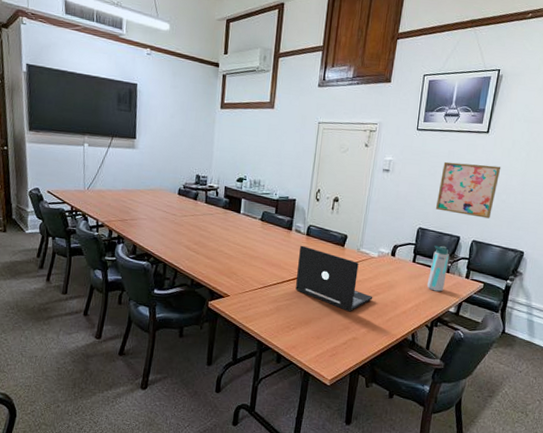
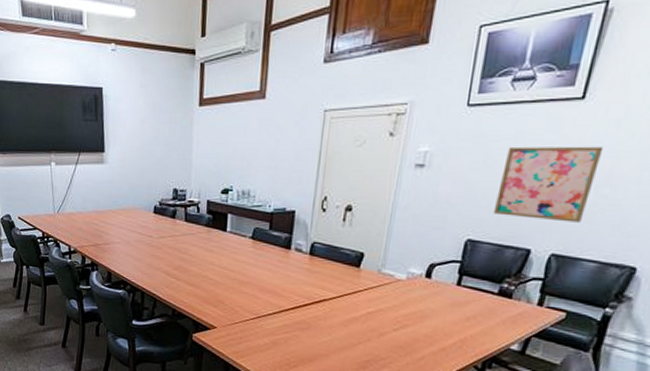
laptop: present [296,245,373,312] -> none [296,267,400,348]
water bottle: present [427,245,450,292] -> none [478,262,514,324]

